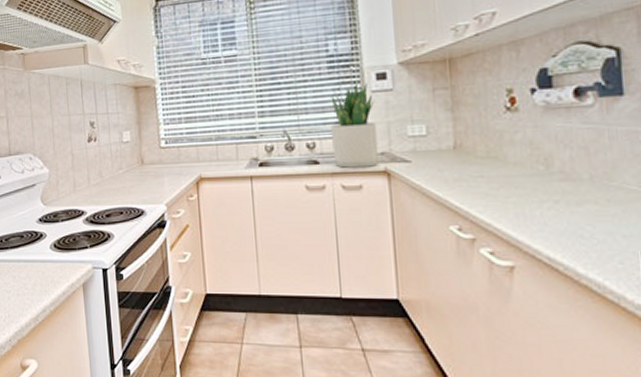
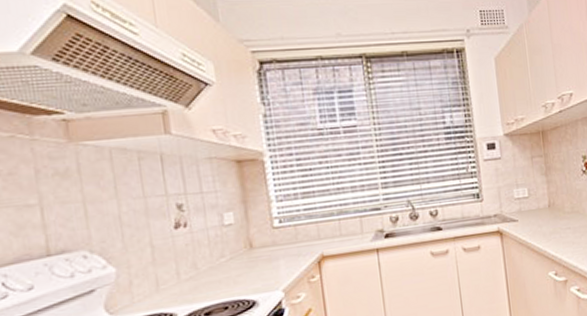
planter: present [330,82,379,168] -> none [449,152,492,232]

